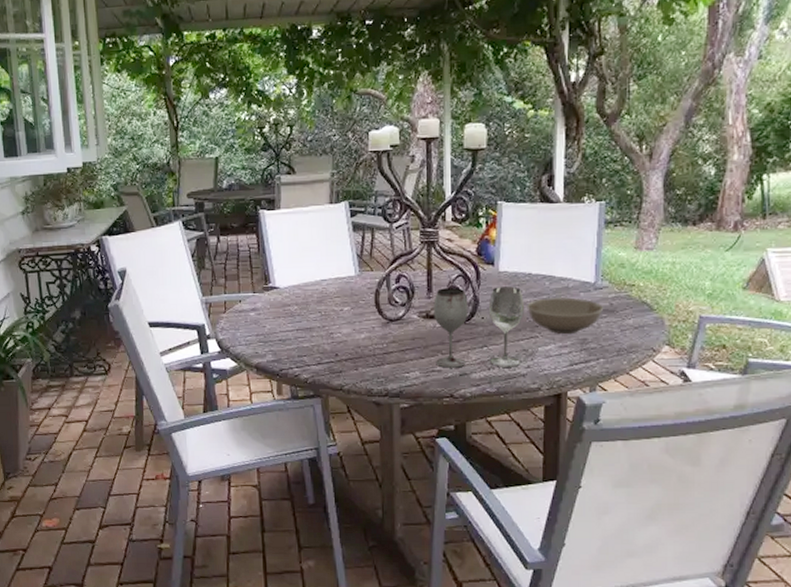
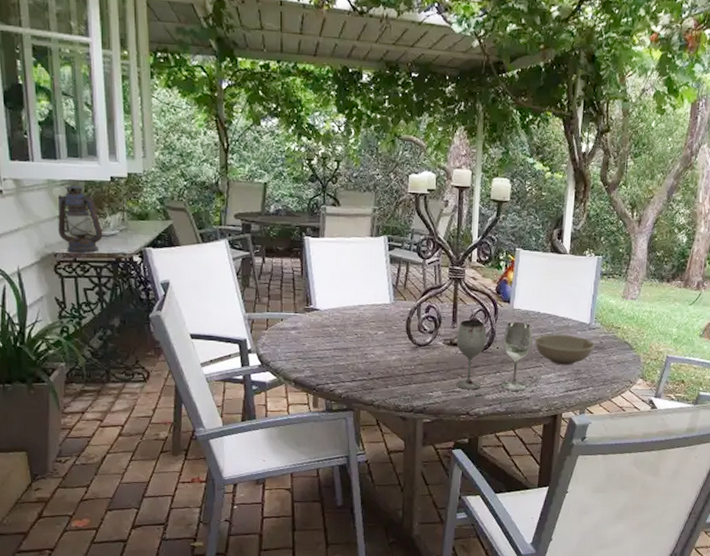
lantern: none [19,179,63,247] -> present [57,184,104,253]

